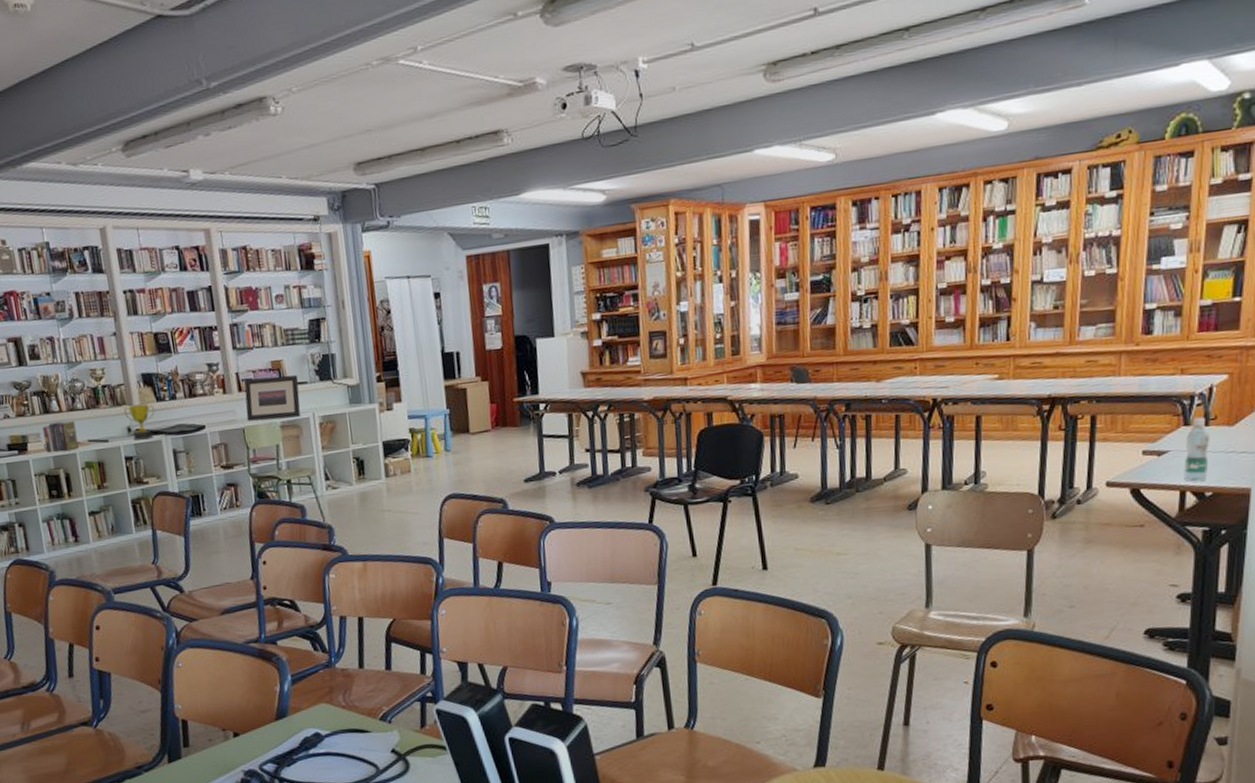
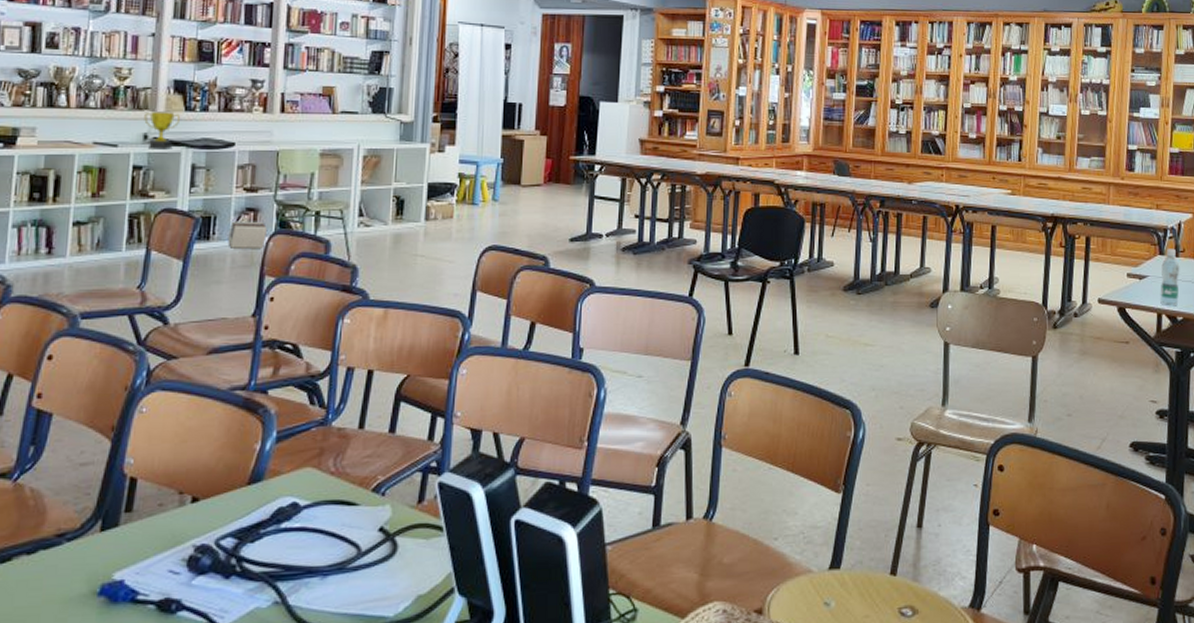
books: present [42,421,79,453] -> none [38,118,82,152]
box: none [216,494,249,521] -> present [228,221,267,248]
picture frame: present [244,375,301,422] -> none [284,100,349,147]

